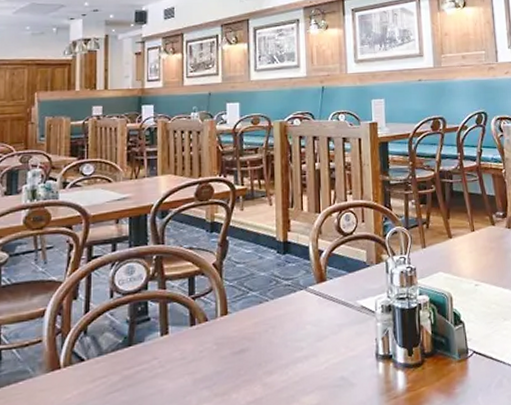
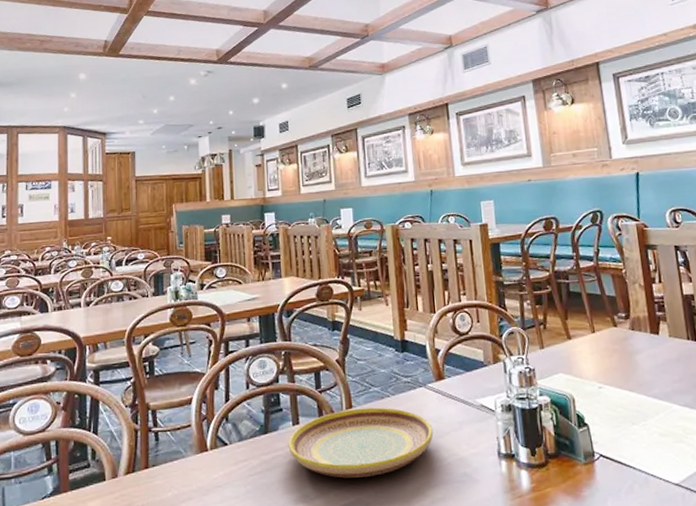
plate: none [154,312,312,390] -> present [288,407,434,478]

